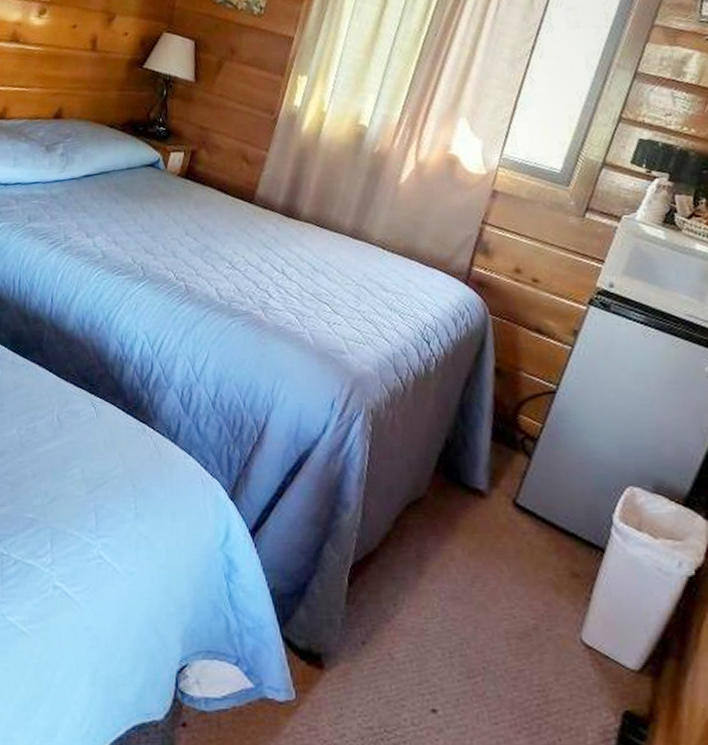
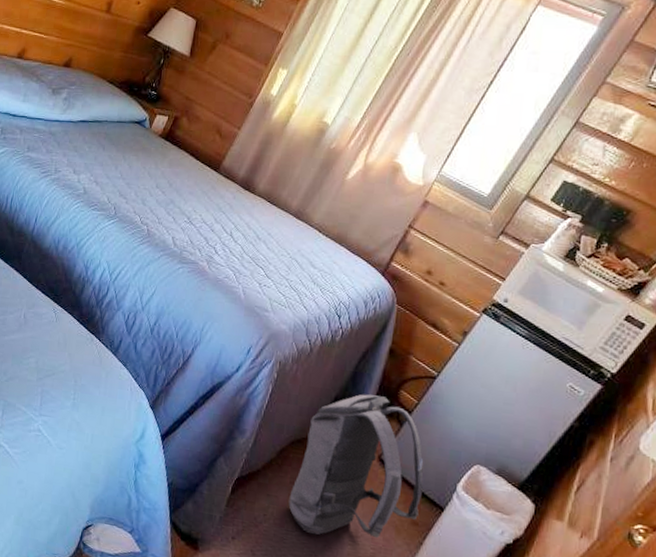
backpack: none [419,427,577,615] -> present [288,394,424,539]

